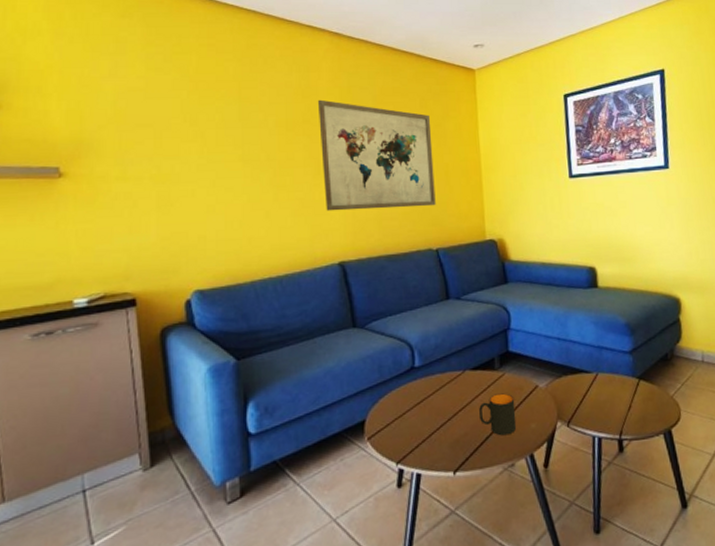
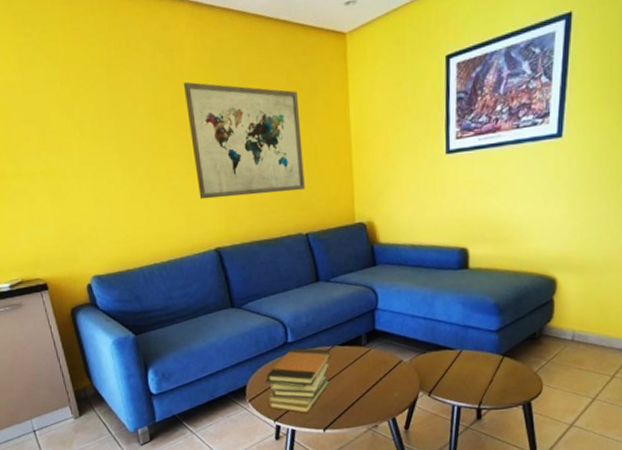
book stack: none [388,373,462,453] -> present [265,347,331,414]
mug: present [479,393,517,436] -> none [346,366,381,402]

